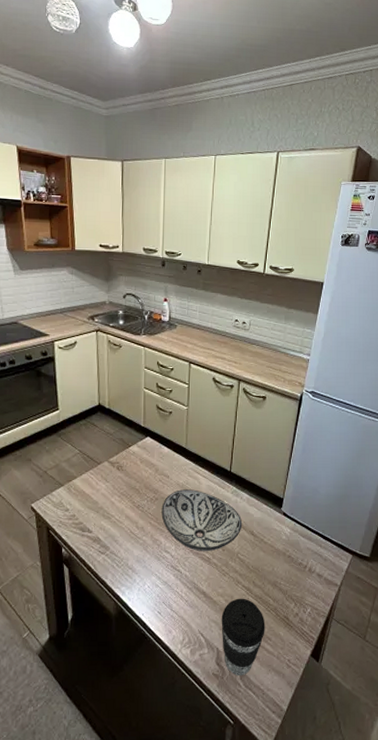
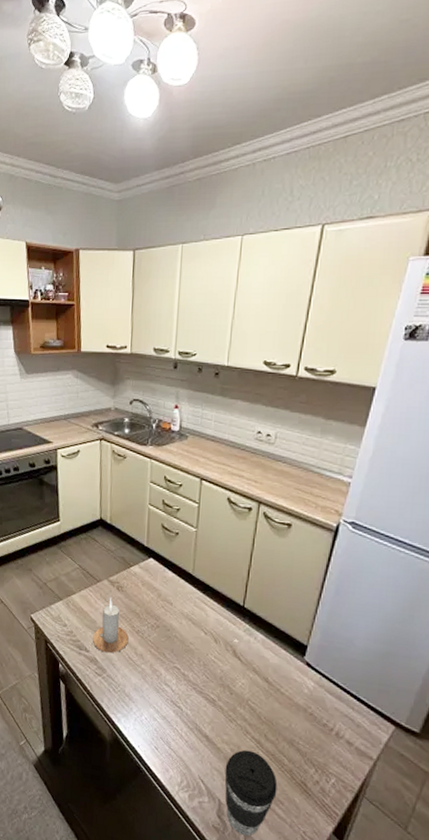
candle: none [95,478,130,531] -> present [93,598,129,654]
decorative bowl: present [161,489,243,552] -> none [162,619,255,693]

